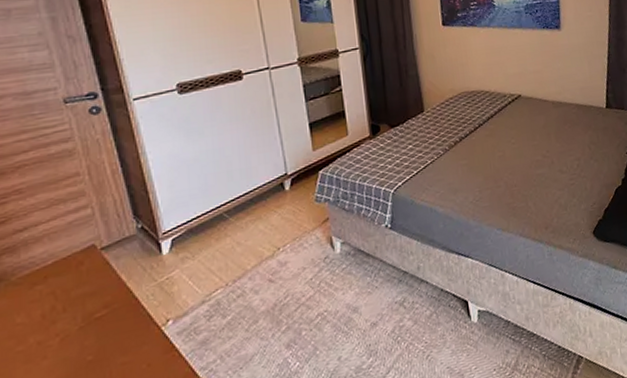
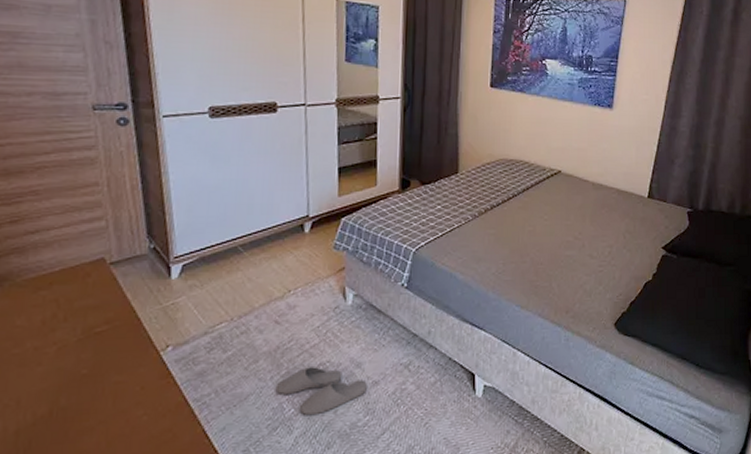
slippers: none [278,318,367,367] -> present [275,367,367,416]

